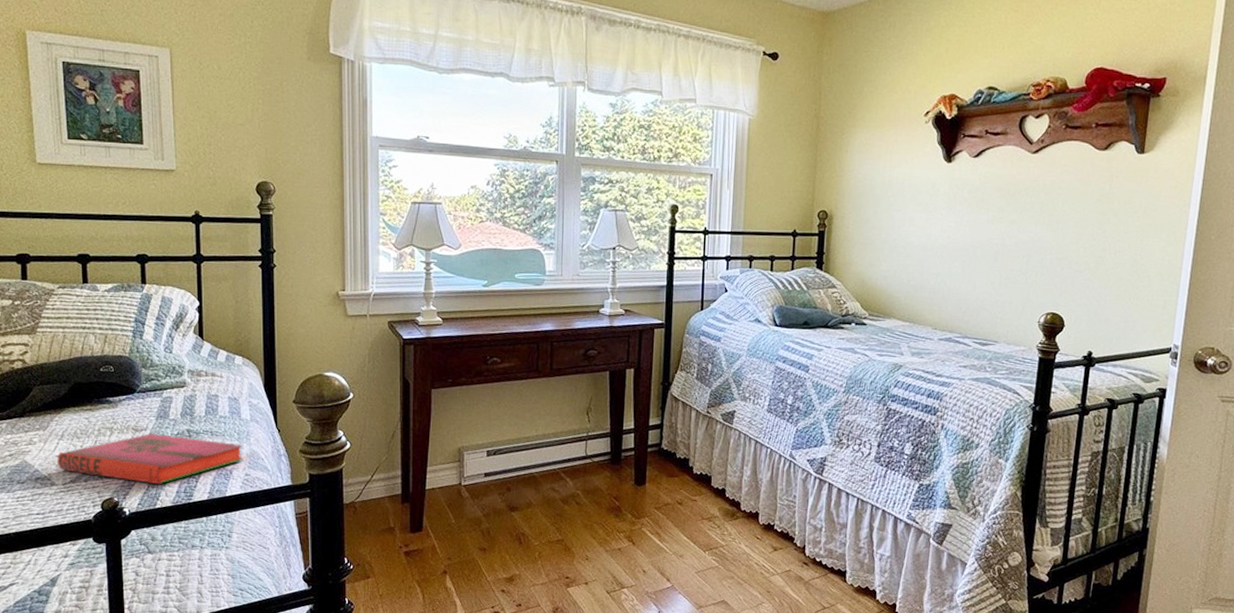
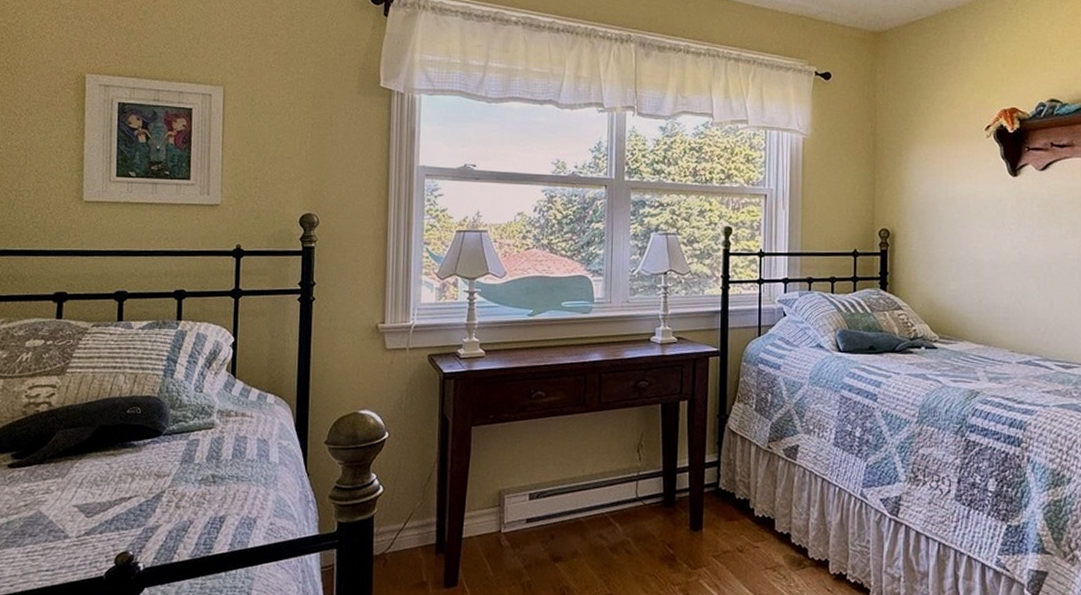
hardback book: present [57,433,243,485] -> none [73,480,269,536]

